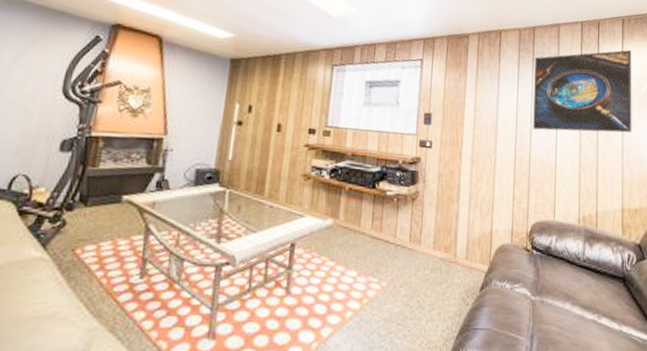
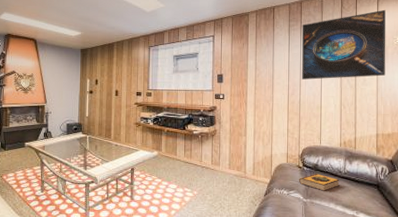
hardback book: none [526,259,577,285] -> present [299,173,340,191]

